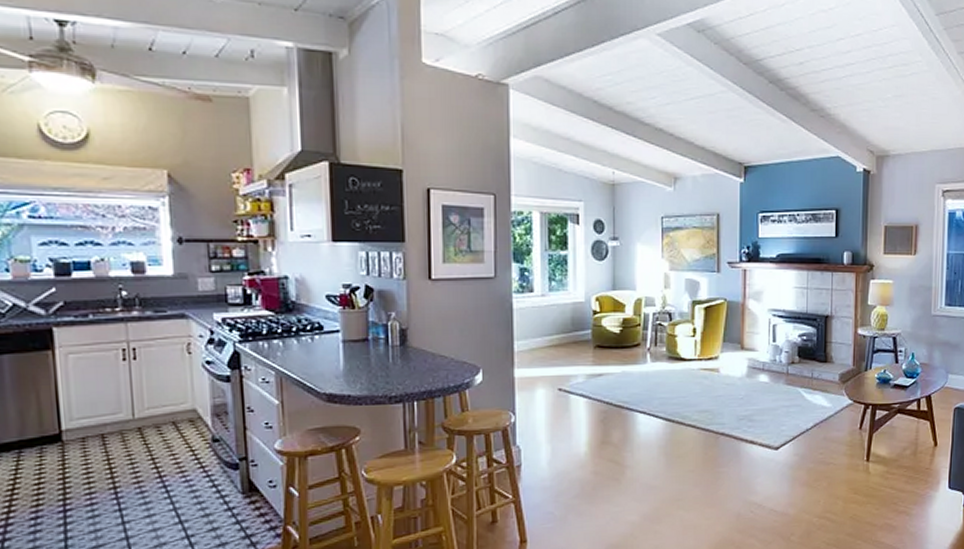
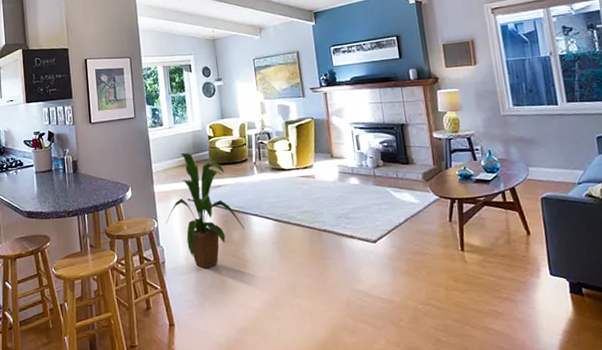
house plant: none [527,330,627,475] -> present [166,153,245,269]

